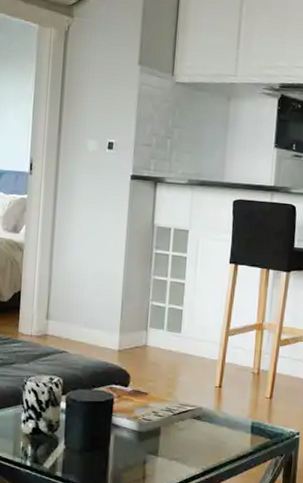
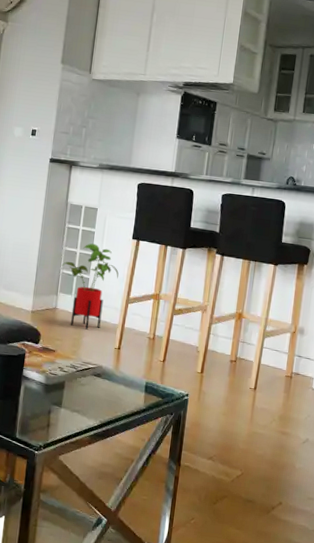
house plant: none [150,270,216,368] -> present [61,243,119,330]

